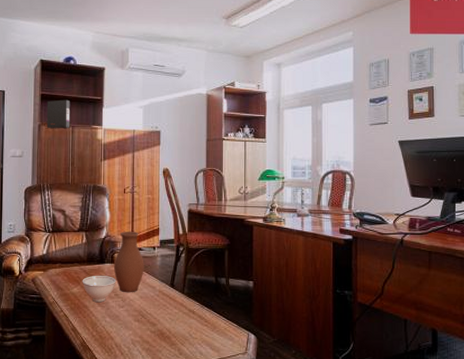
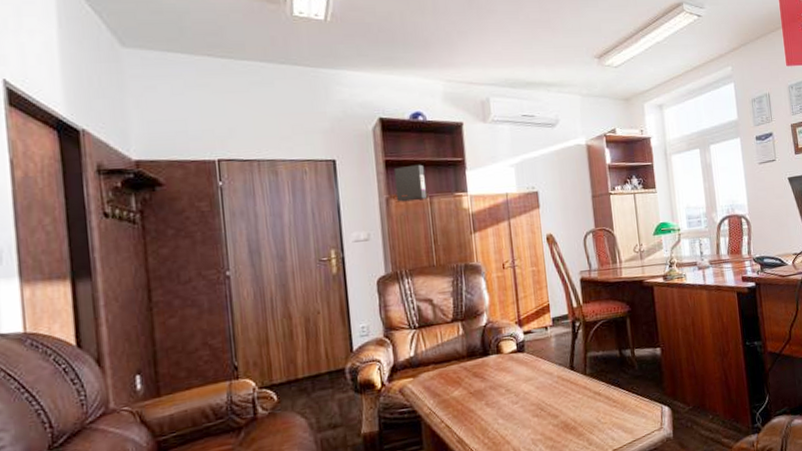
bowl: present [82,275,116,303] -> none [463,369,506,404]
vase: present [113,232,144,293] -> none [500,312,538,386]

